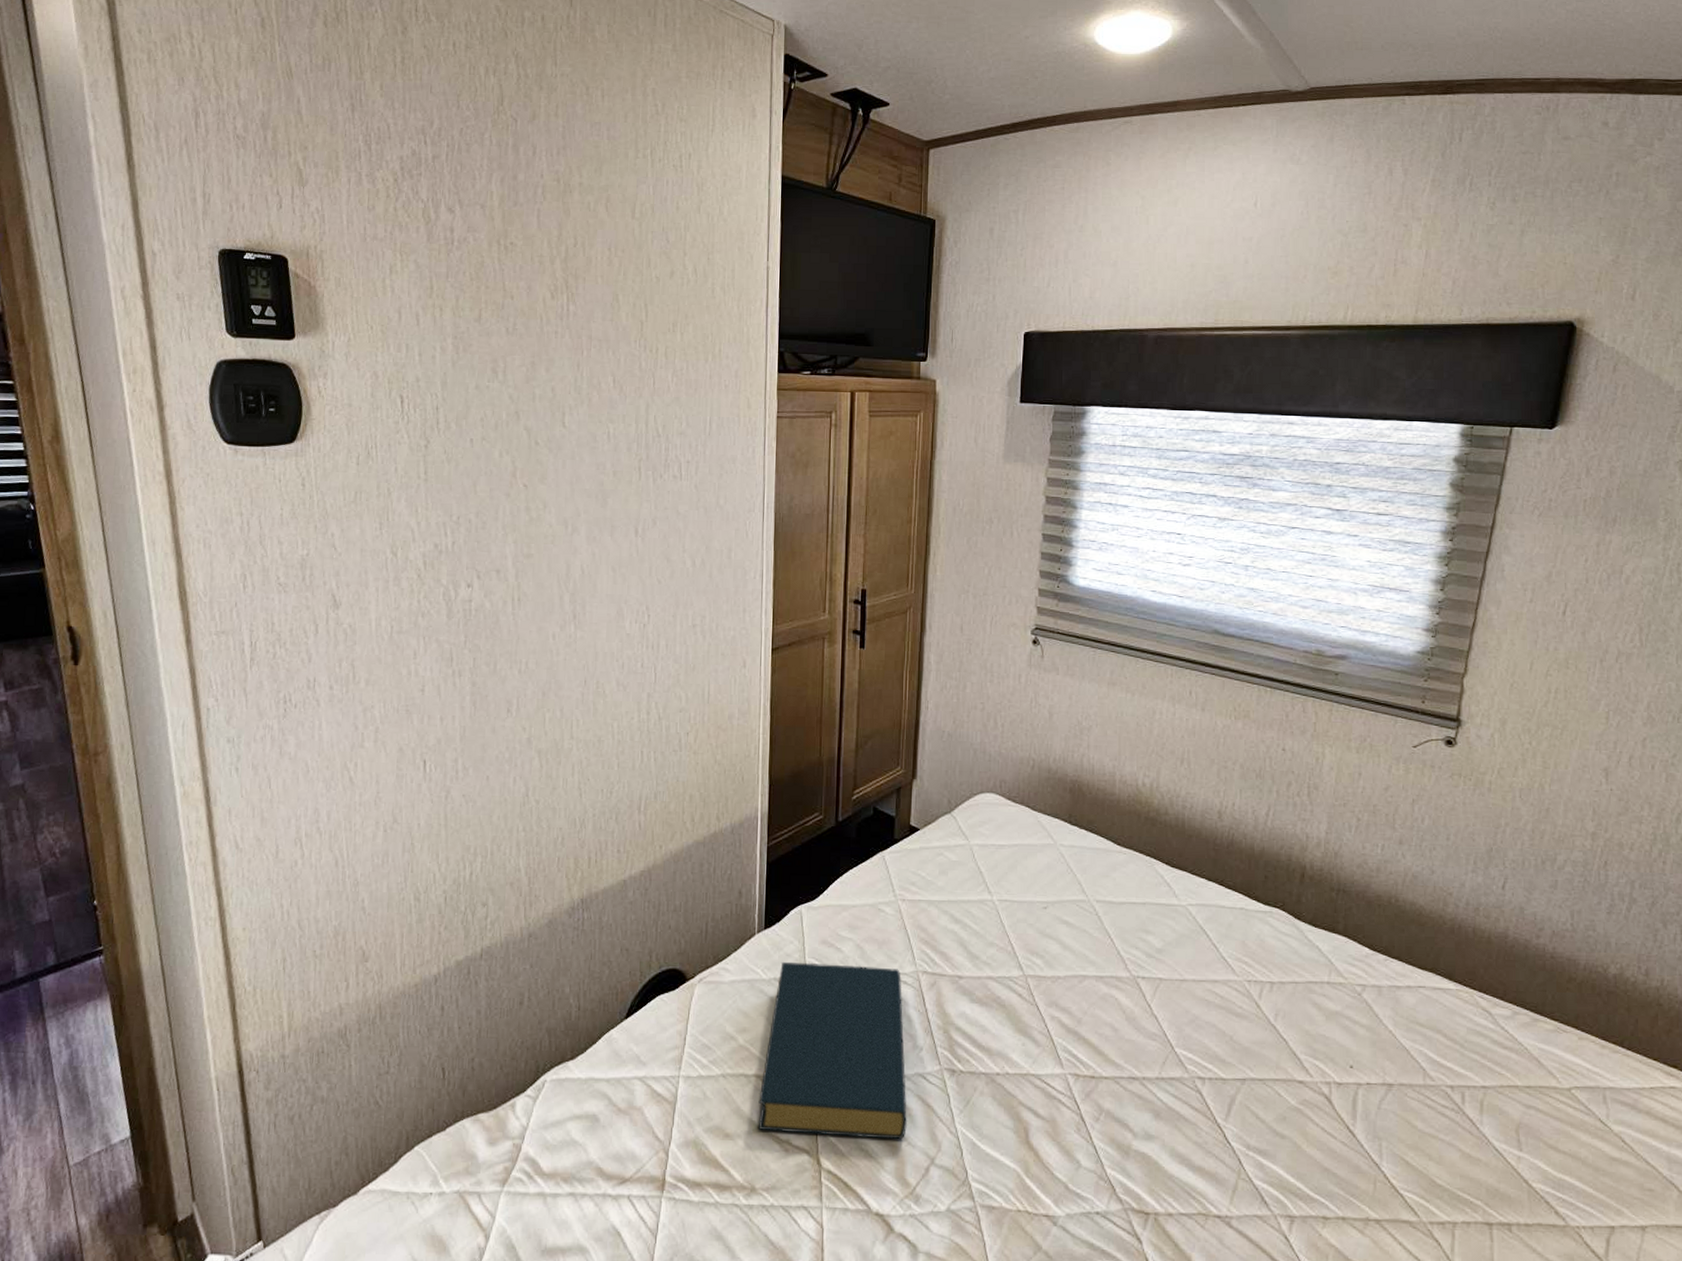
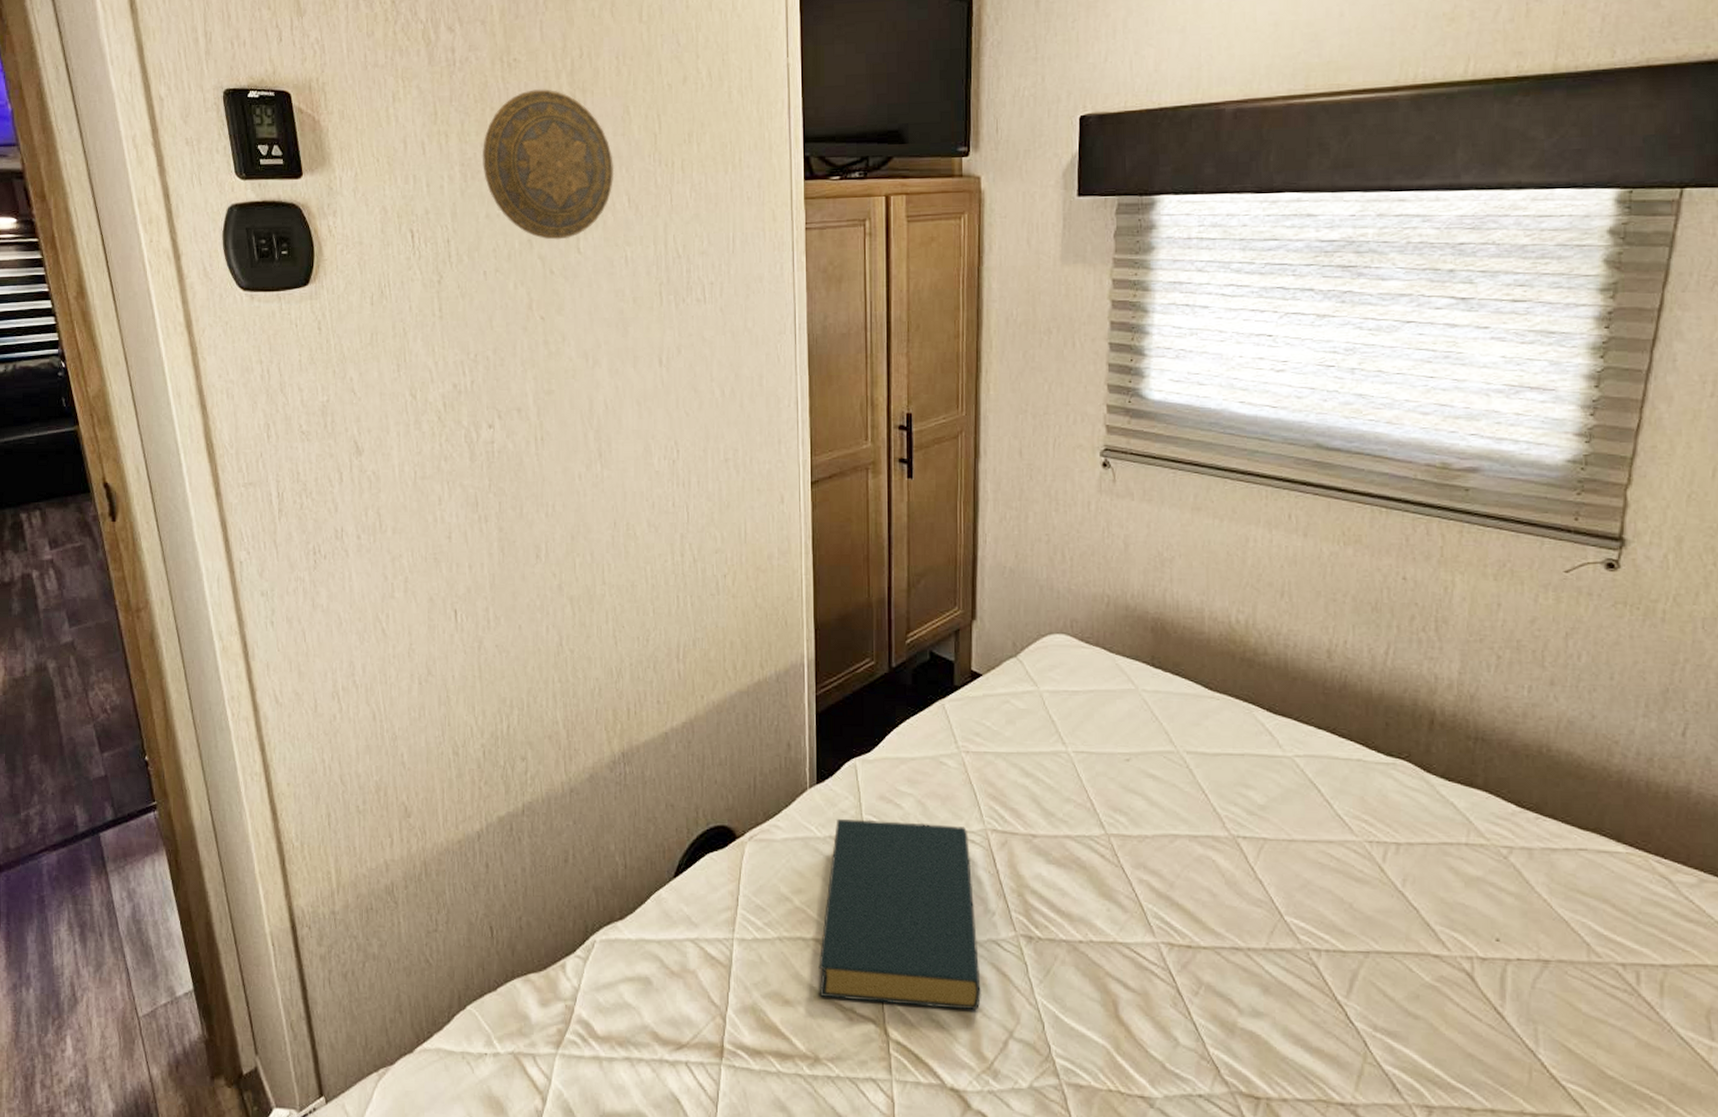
decorative plate: none [474,272,602,414] -> present [481,89,615,240]

